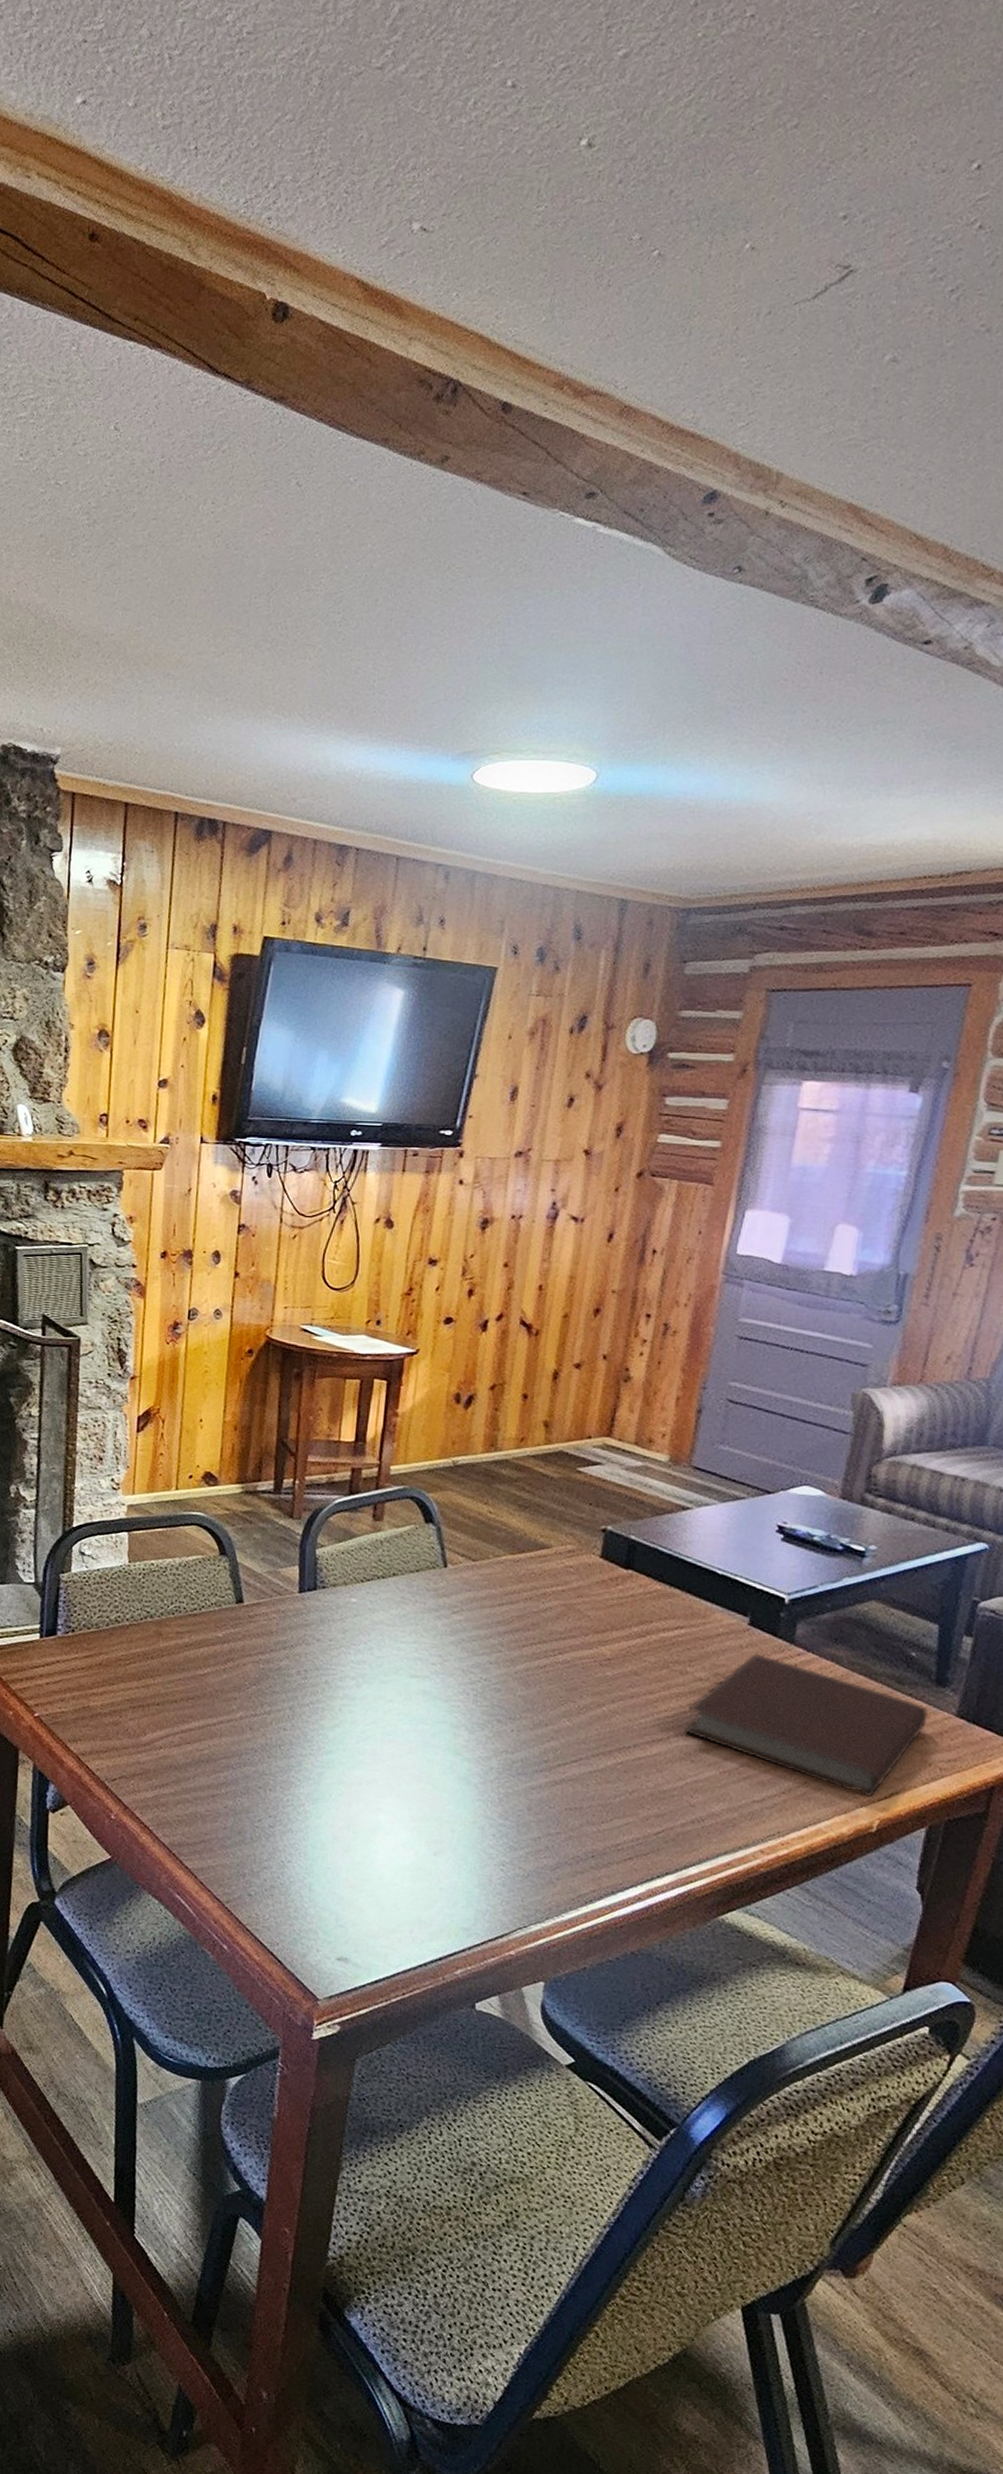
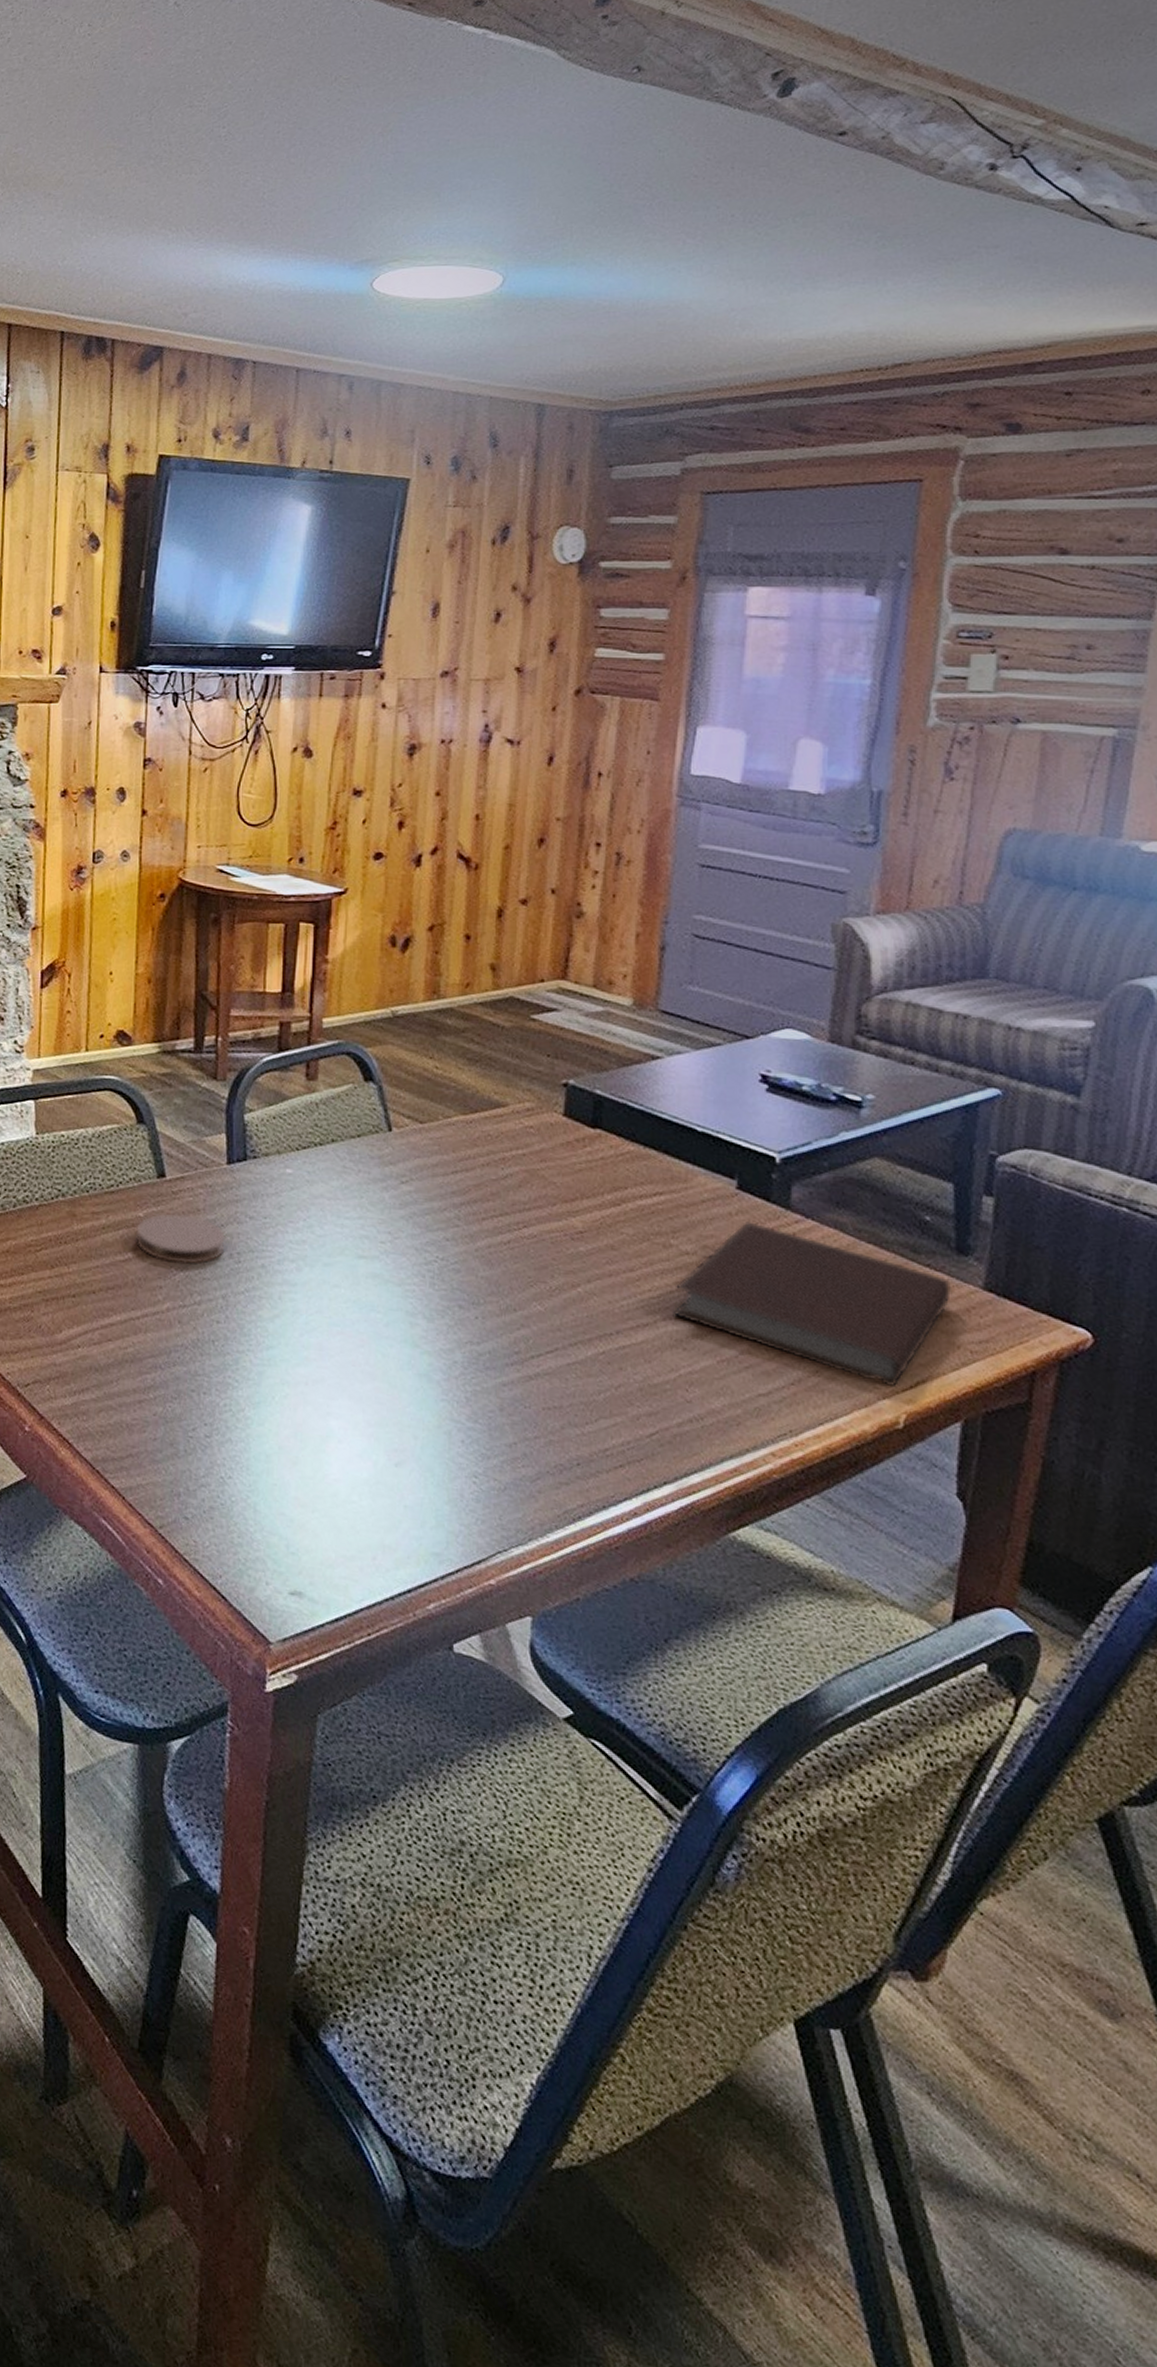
coaster: none [215,1634,295,1679] -> present [136,1213,225,1264]

